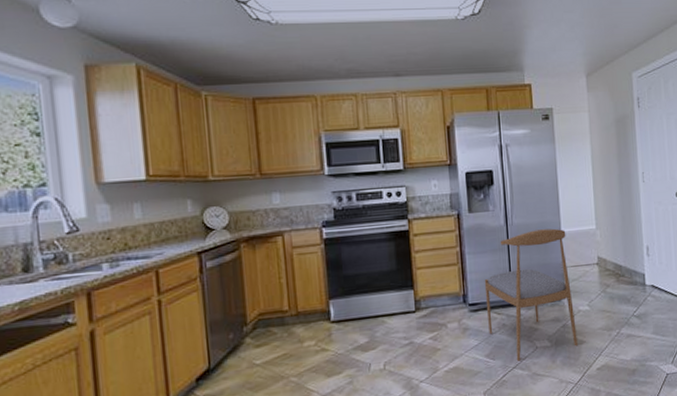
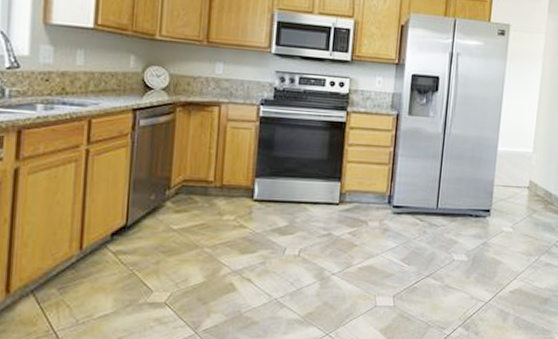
dining chair: present [484,228,578,362] -> none [408,143,502,271]

